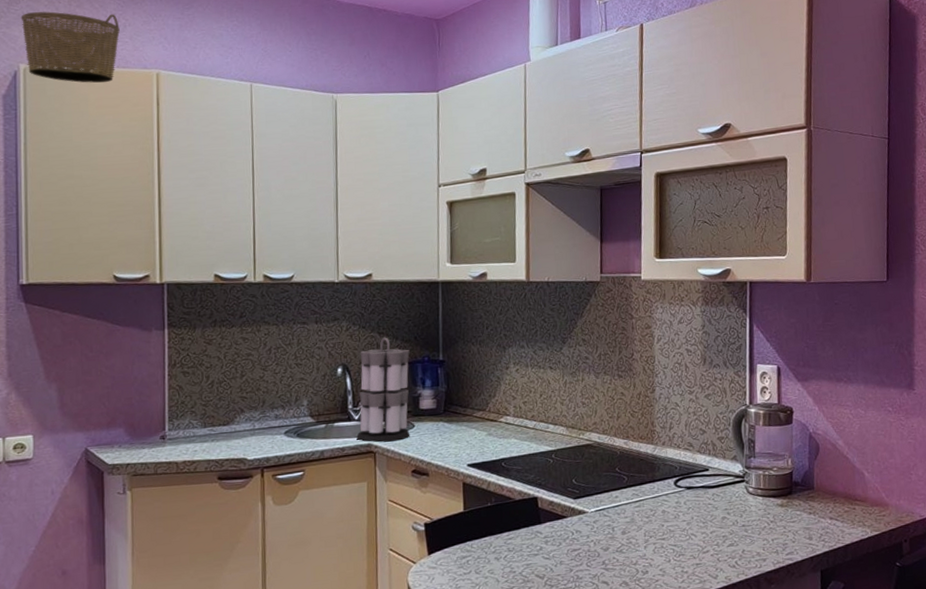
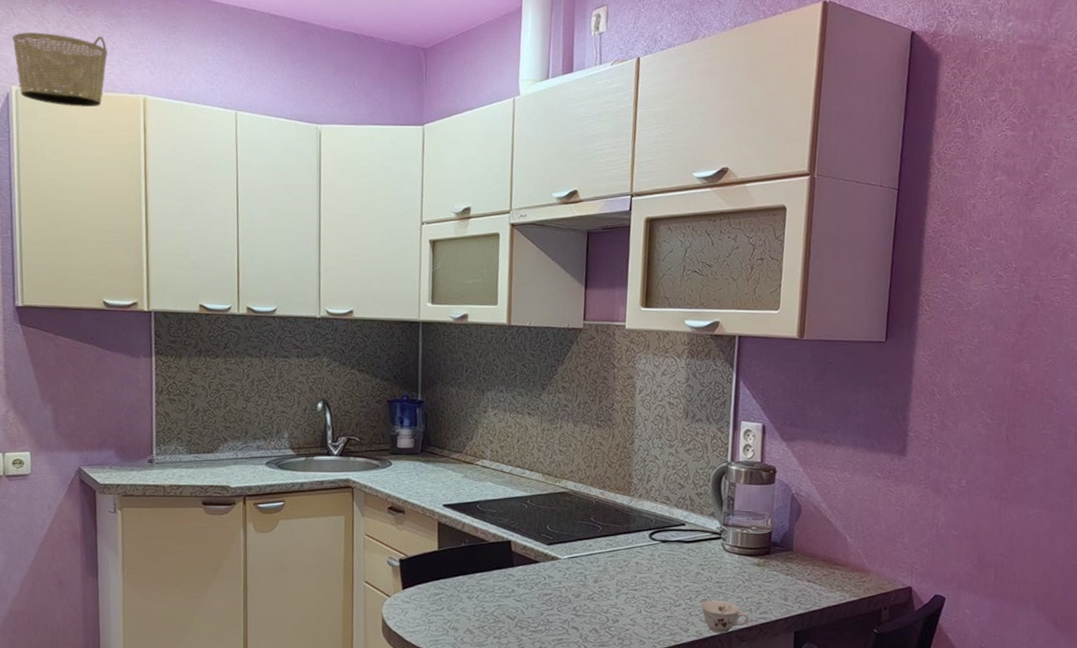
spice rack: present [356,337,410,443] -> none [335,374,389,478]
teacup: none [728,543,776,578] -> present [700,600,749,633]

